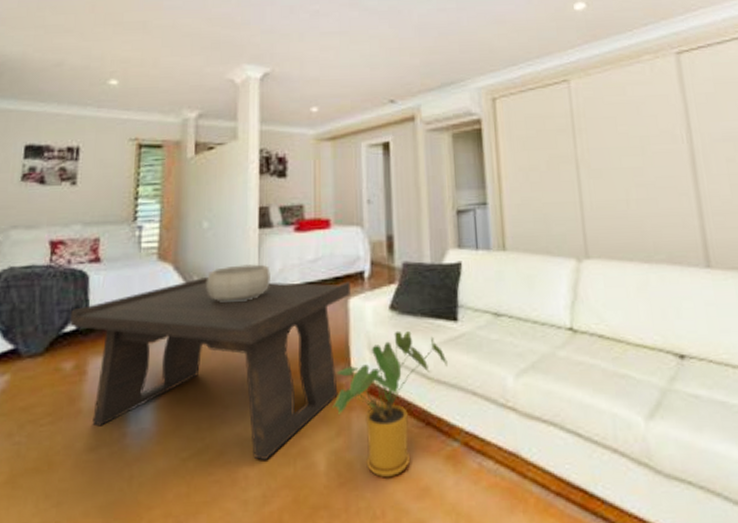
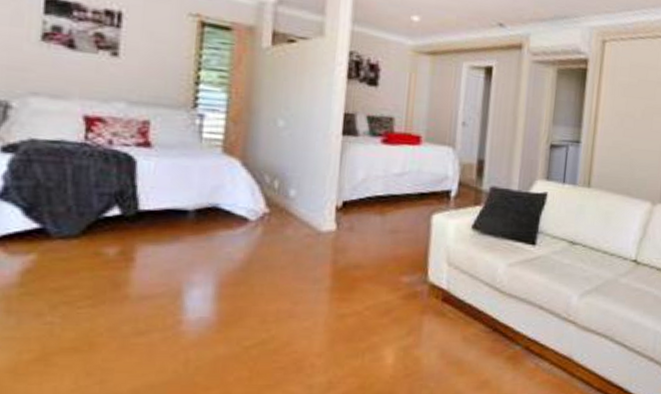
coffee table: present [69,276,350,461] -> none [111,176,435,353]
decorative bowl: present [207,264,272,304] -> none [279,169,353,207]
house plant: present [333,330,448,477] -> none [405,248,521,371]

